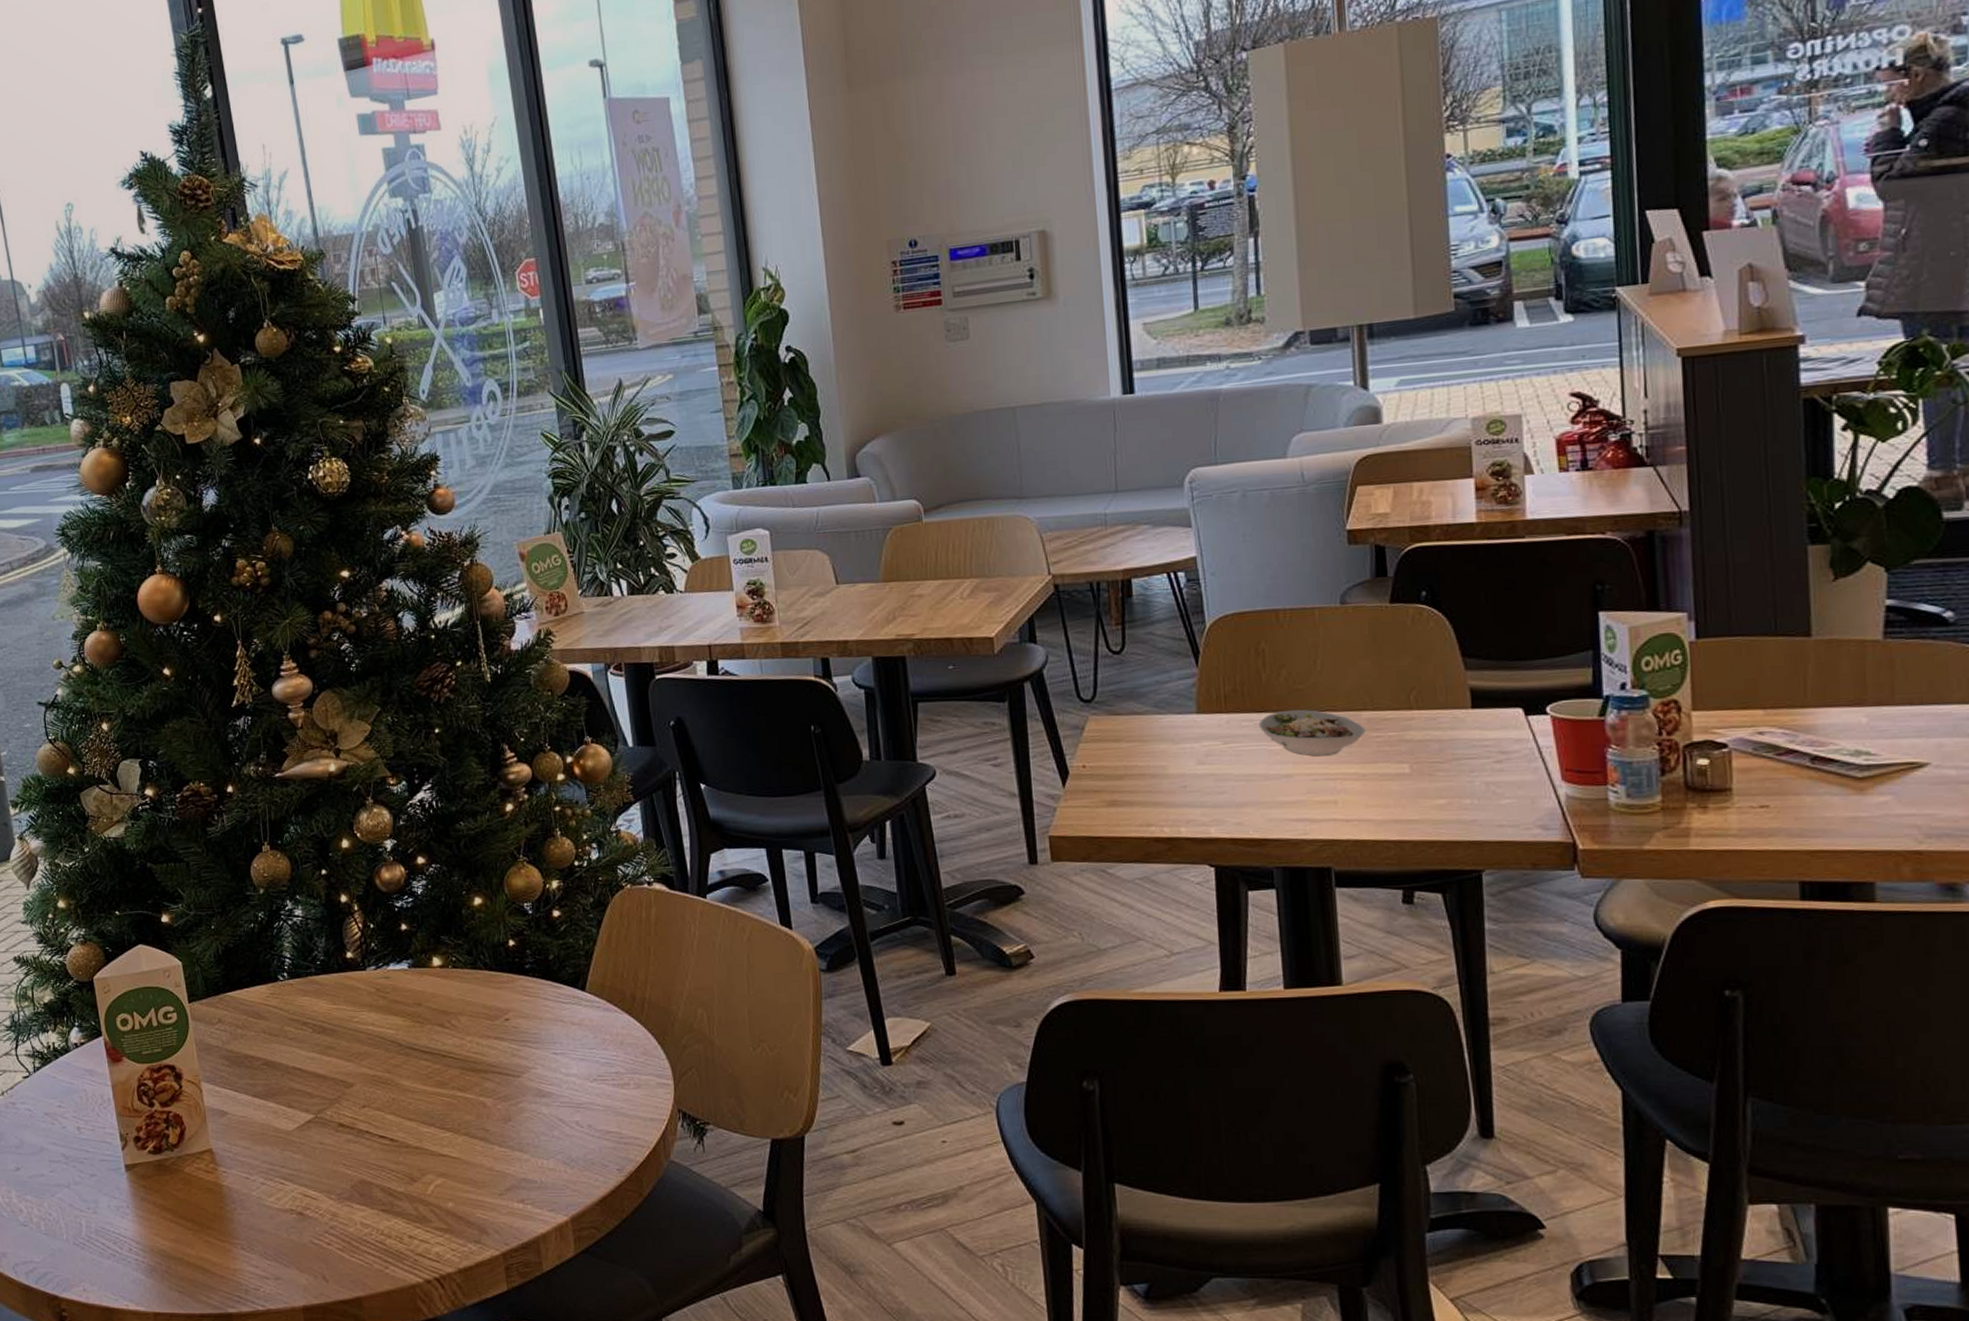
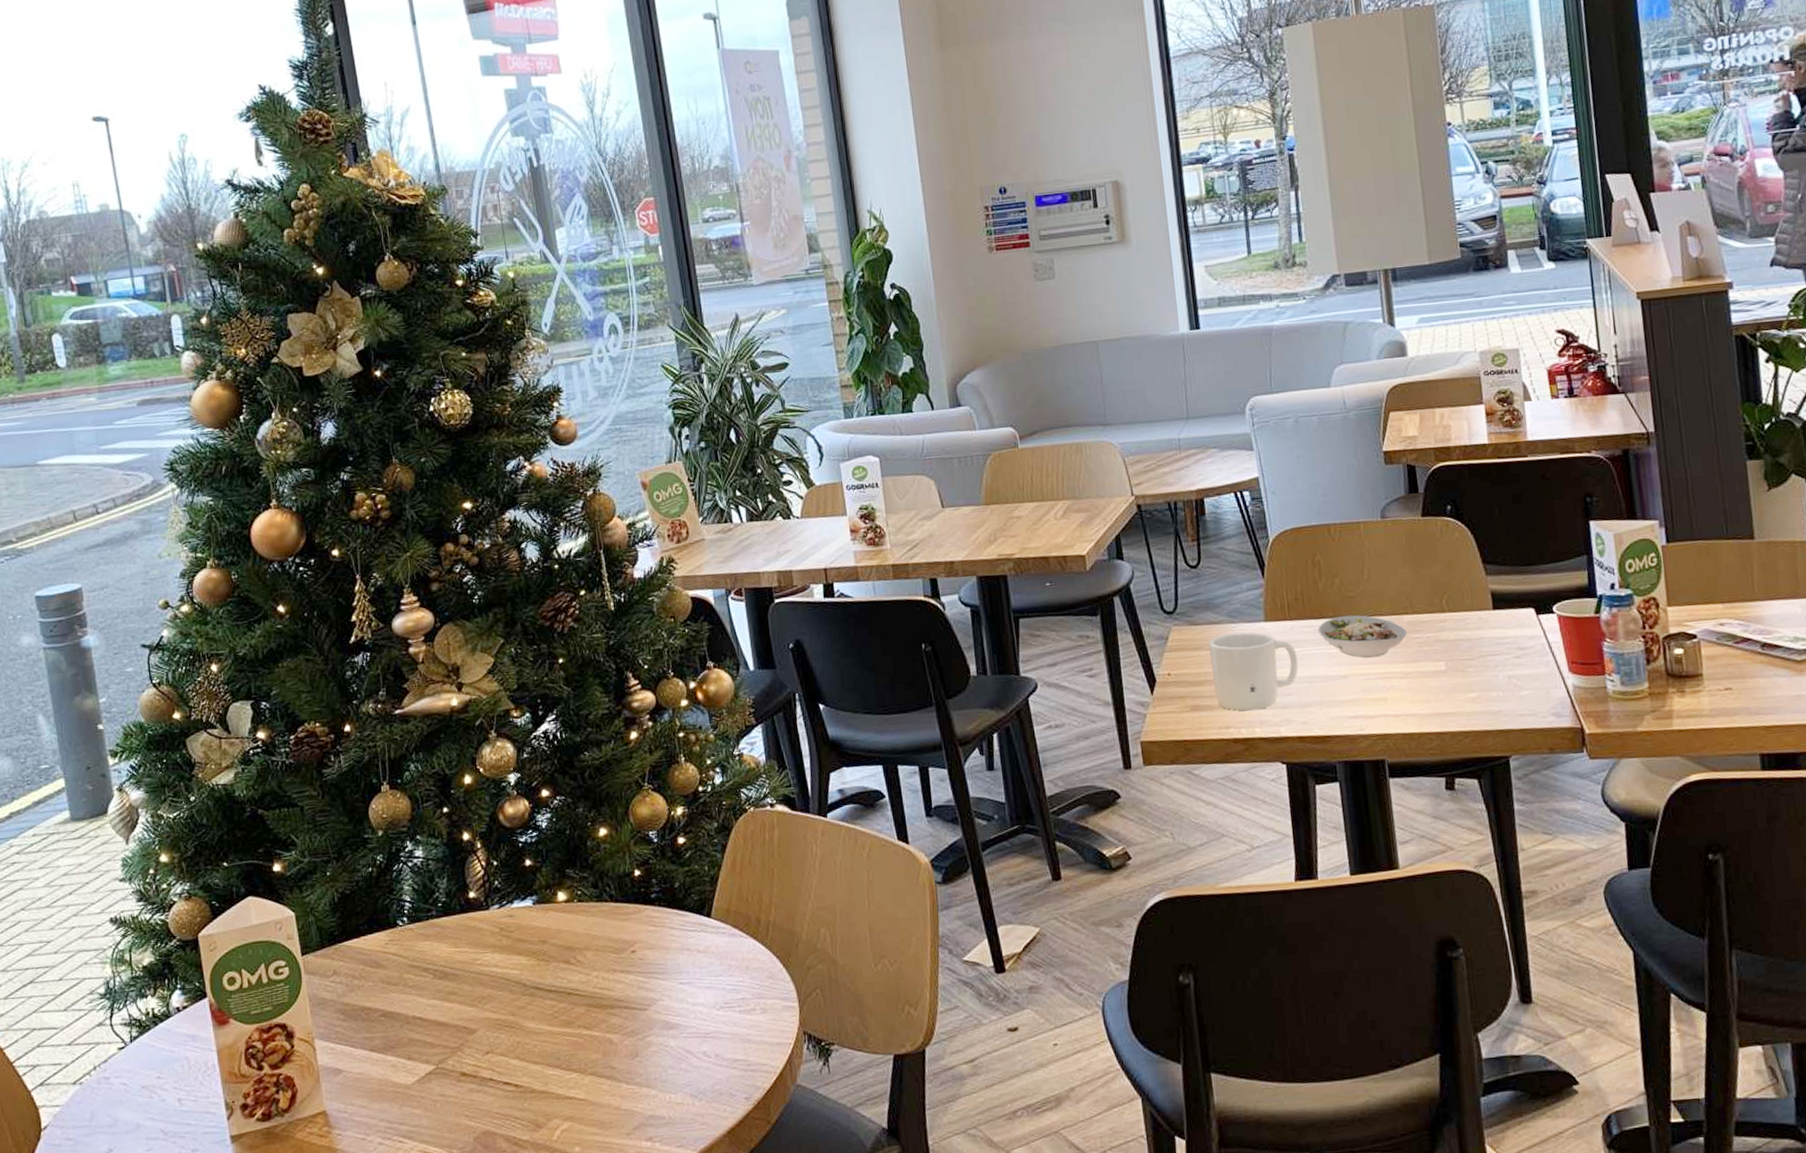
mug: none [1130,724,1234,809] -> present [1208,632,1299,711]

